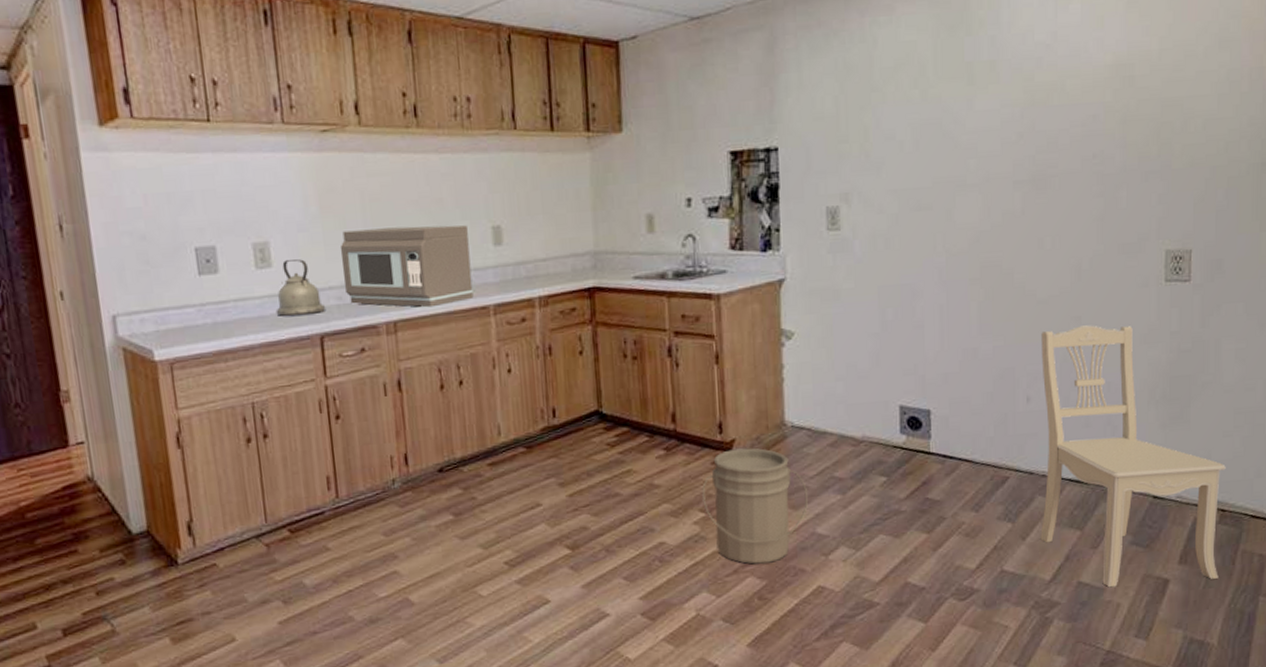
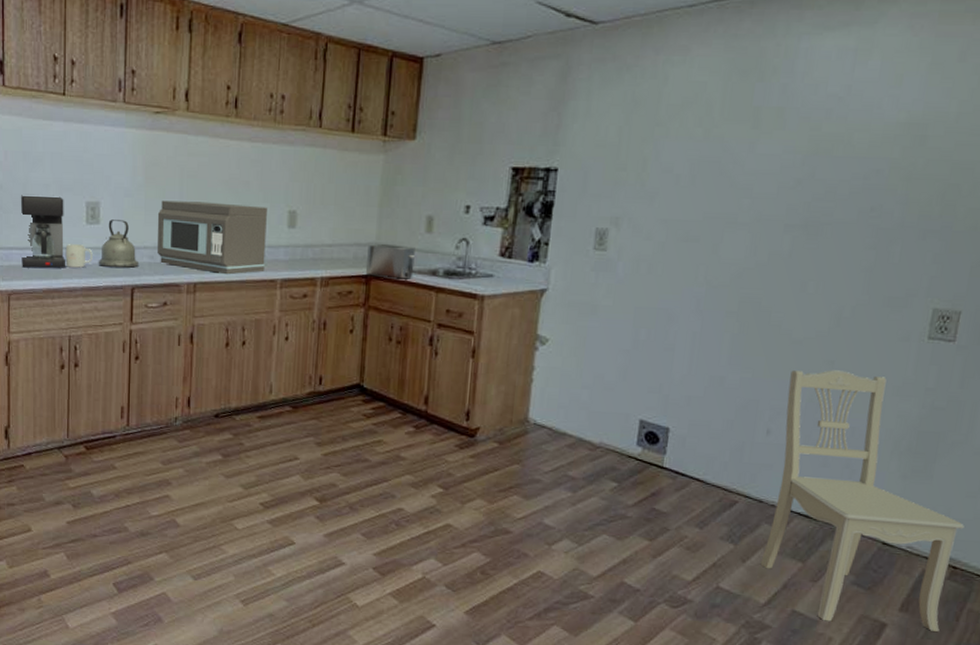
coffee maker: none [170,240,238,330] -> present [20,195,66,268]
mug: none [233,293,269,323] -> present [65,244,93,268]
toaster: none [586,250,641,289] -> present [365,243,415,280]
bucket: present [702,448,808,564] -> none [442,436,540,543]

